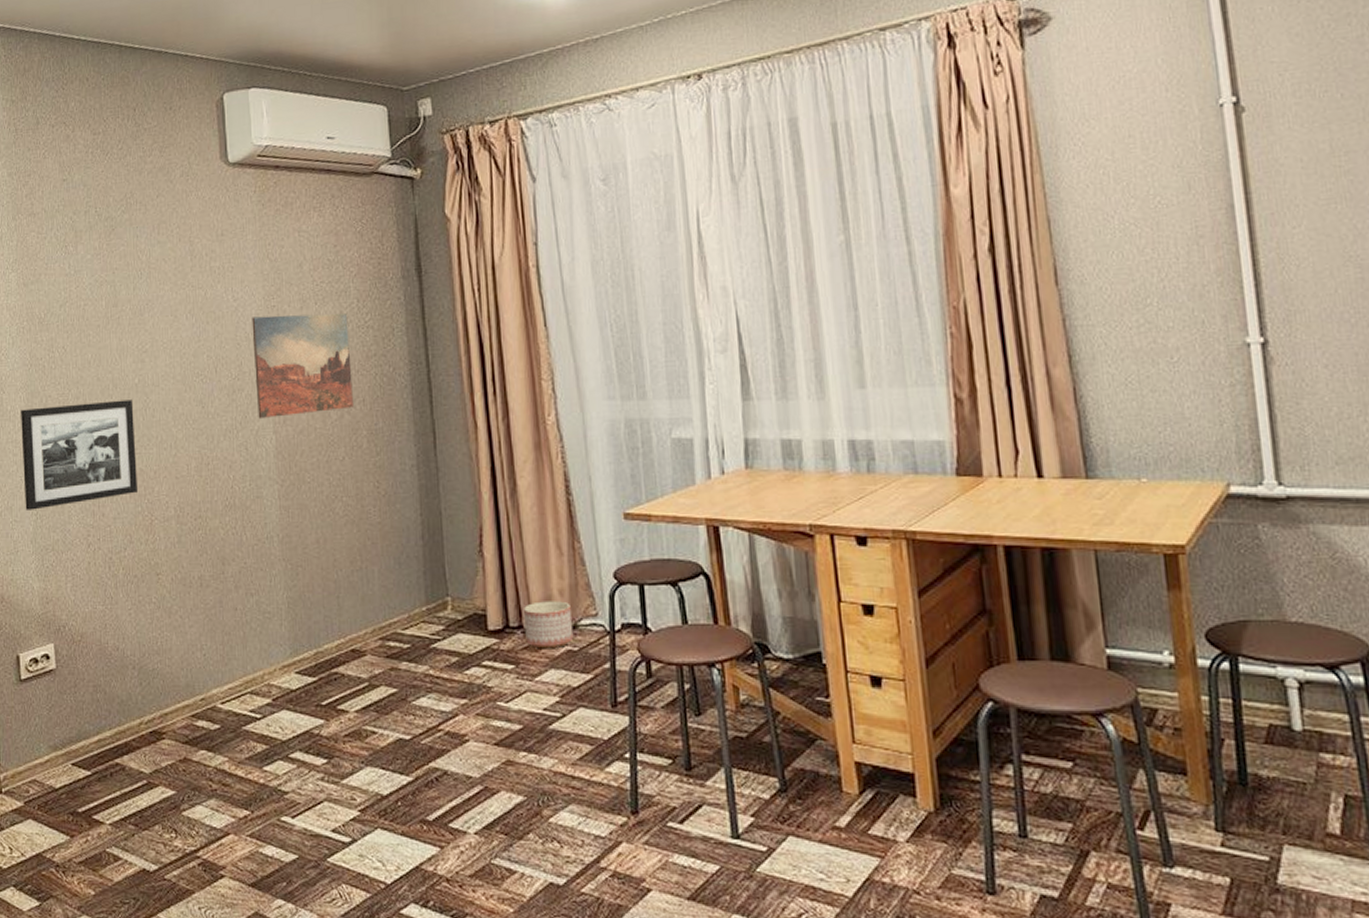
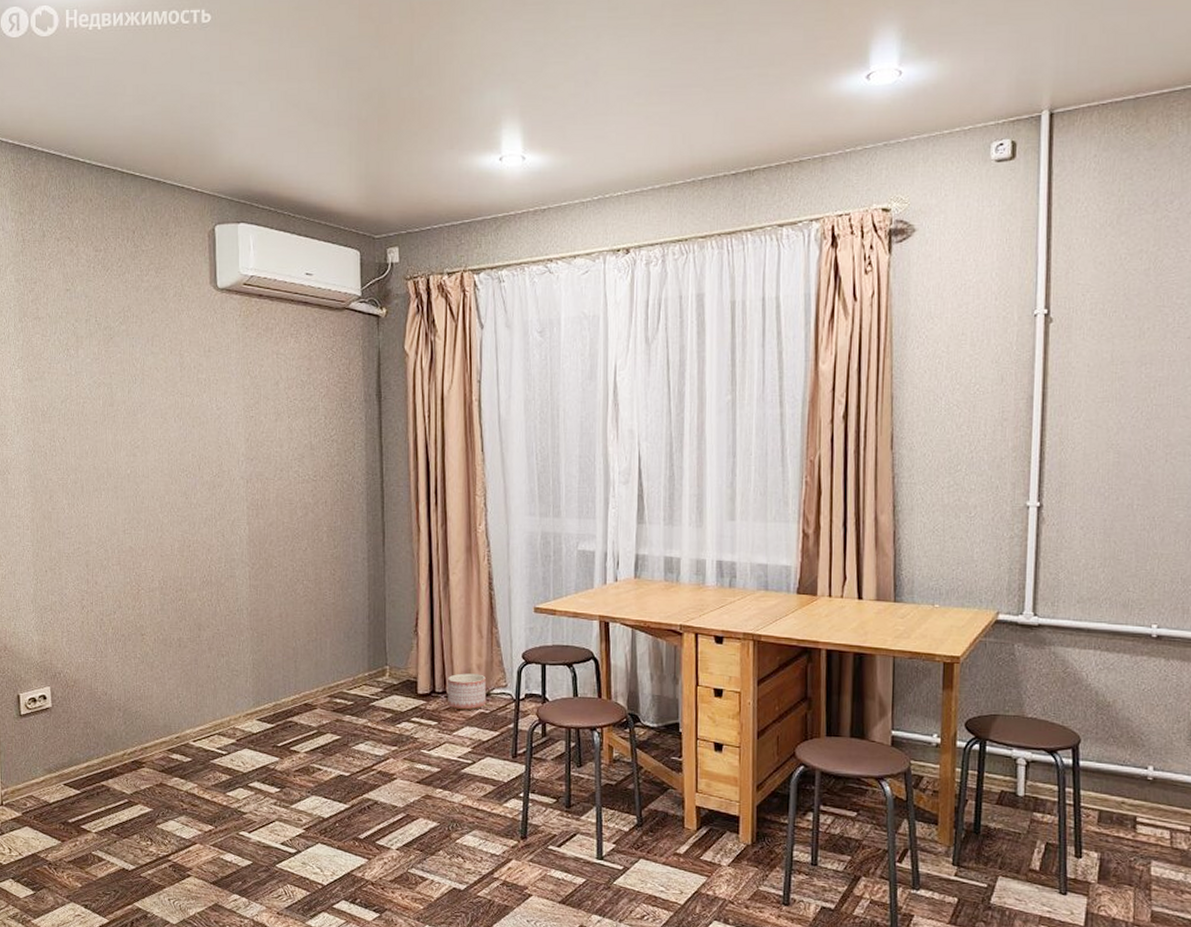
picture frame: present [21,399,137,510] -> none [24,487,127,575]
wall art: present [252,314,353,418] -> none [232,424,317,511]

